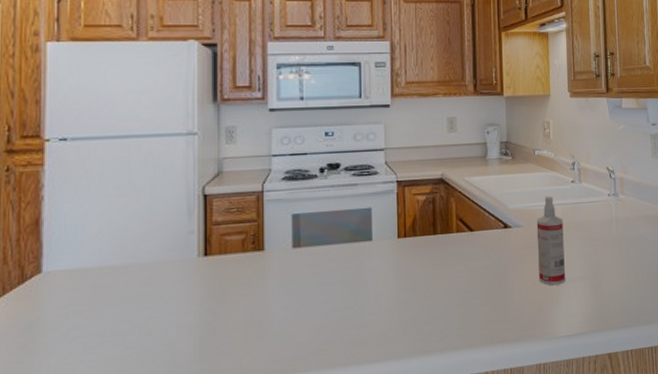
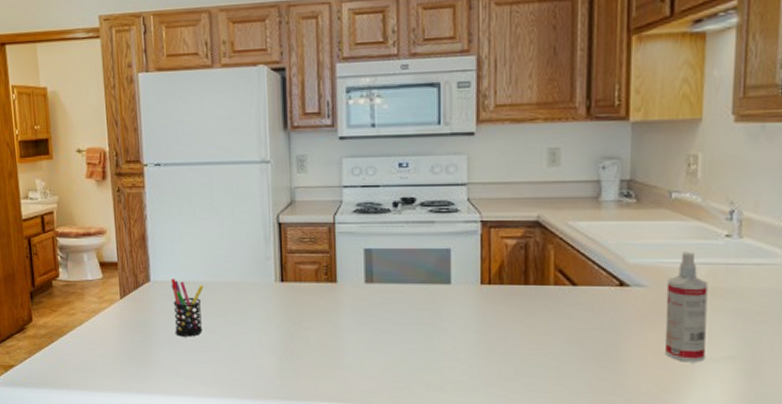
pen holder: none [69,266,112,334] -> present [170,278,204,337]

